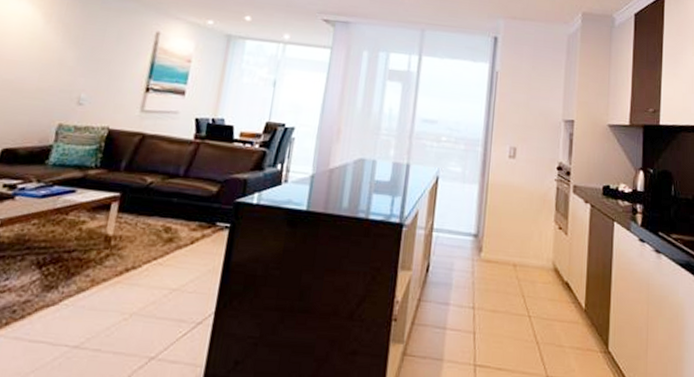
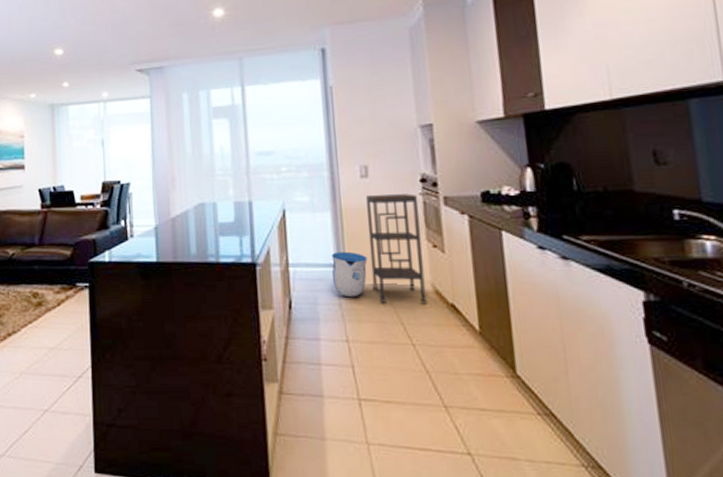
sun visor: none [470,222,503,267] -> present [331,251,368,298]
shelving unit: none [503,174,553,279] -> present [366,194,427,303]

